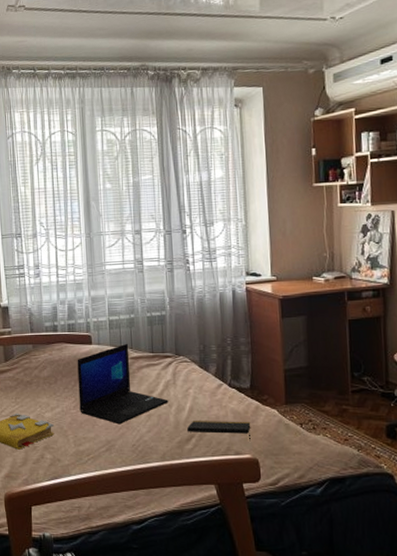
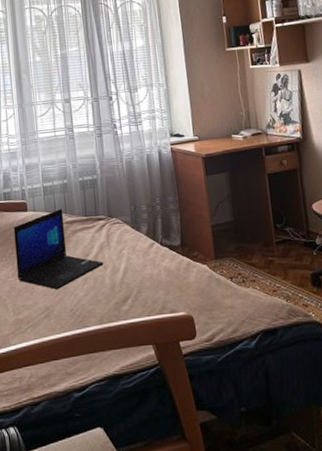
notepad: present [187,421,251,442] -> none [123,279,184,299]

